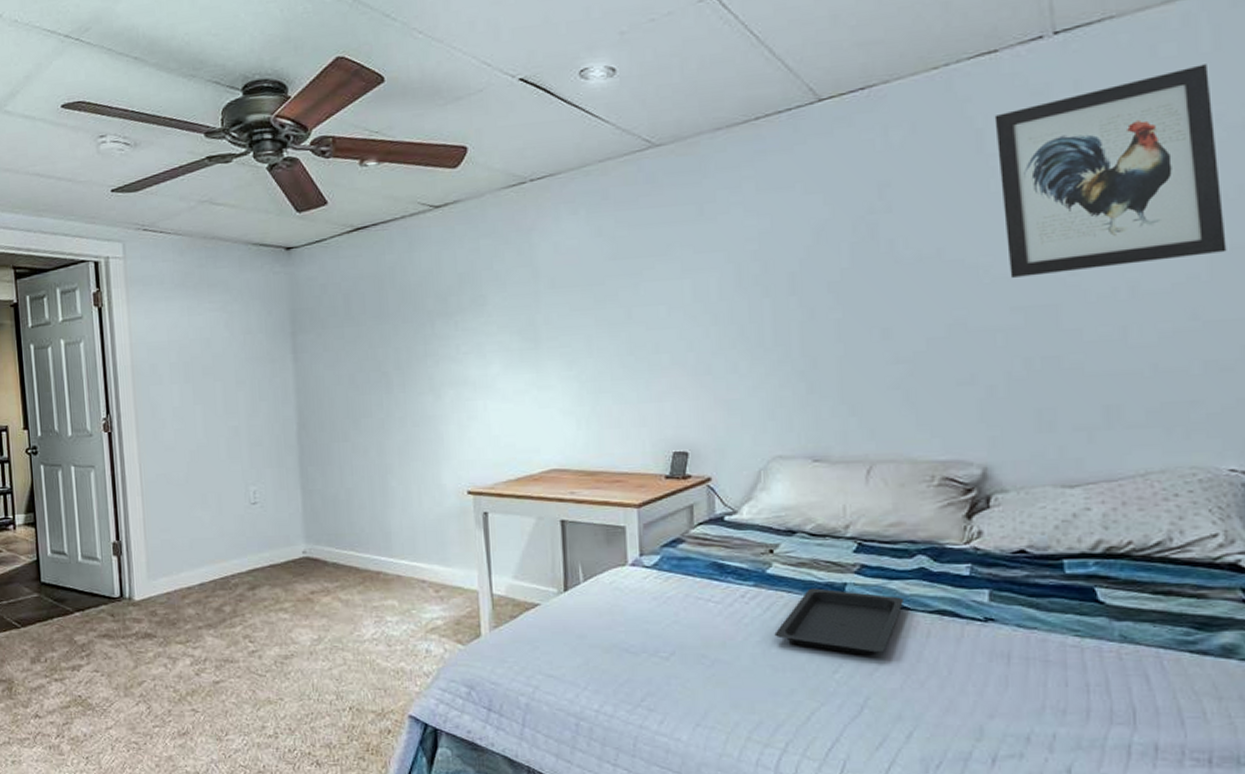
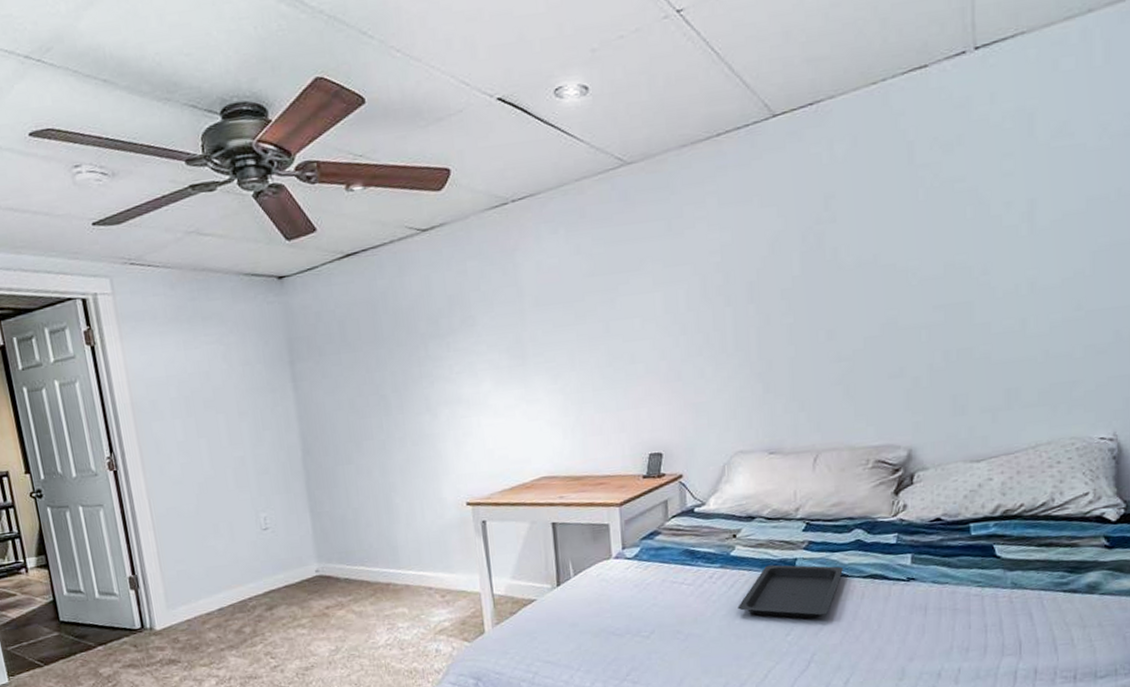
wall art: present [994,64,1227,278] -> none [923,77,1107,279]

